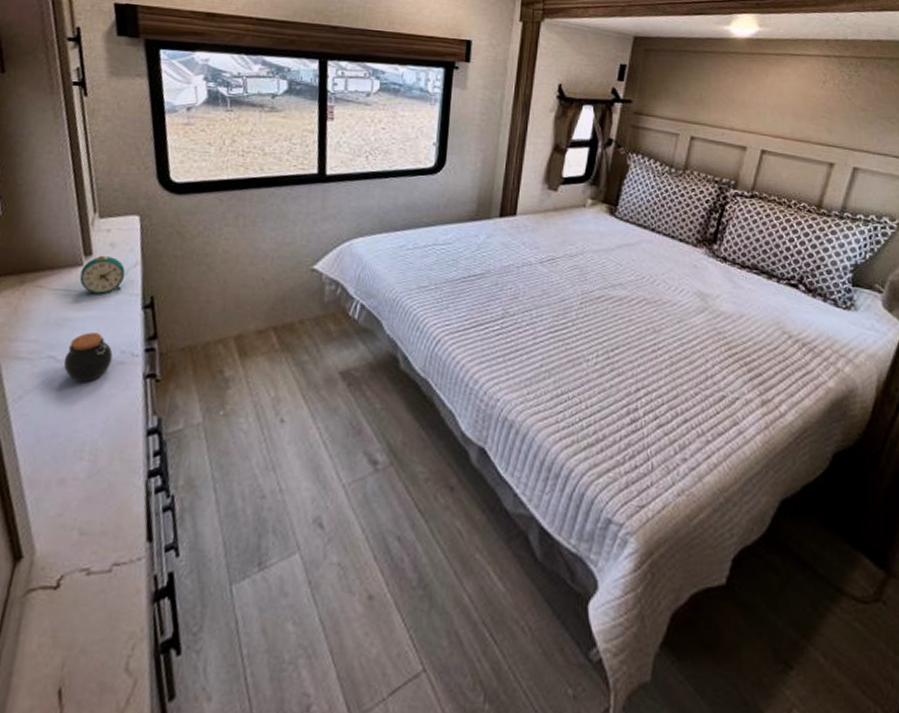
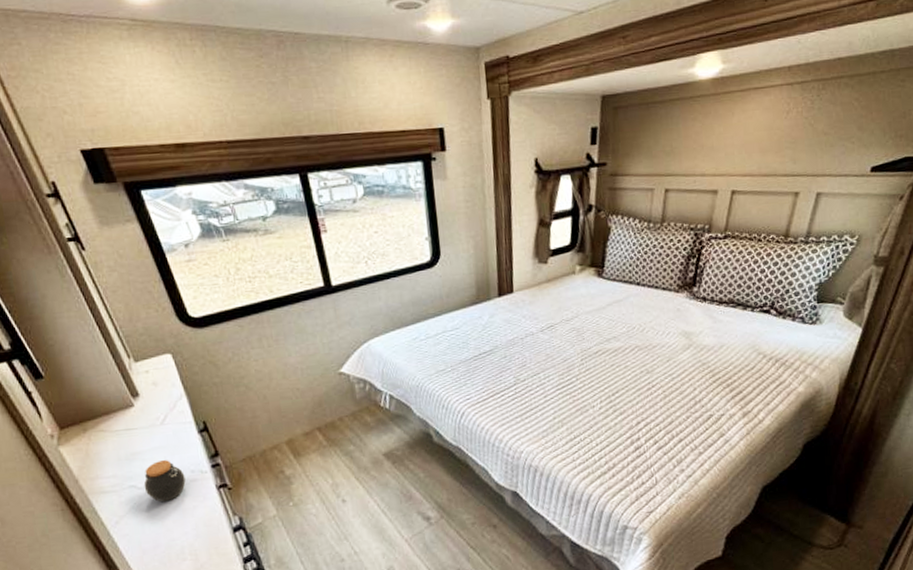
alarm clock: present [79,256,125,296] -> none [133,394,175,431]

